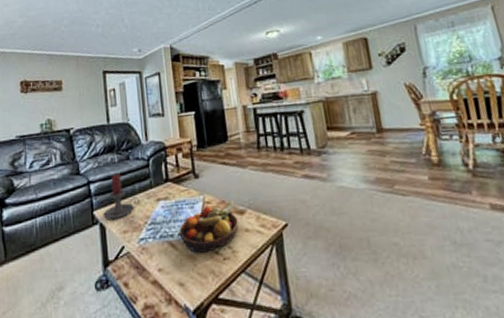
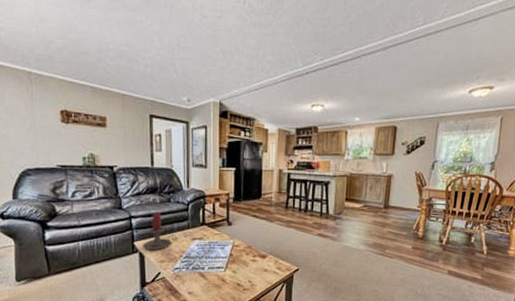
fruit bowl: present [179,199,239,253] -> none [209,246,260,284]

